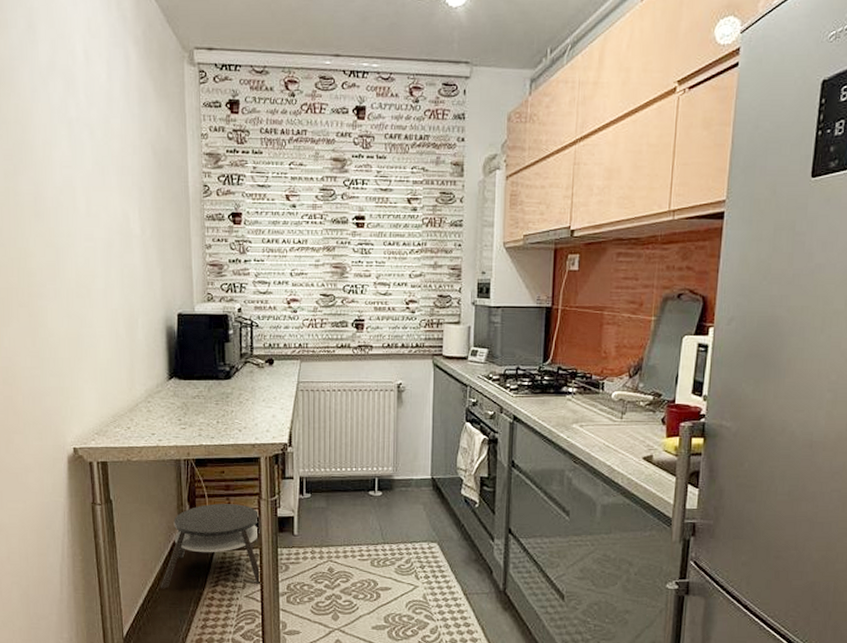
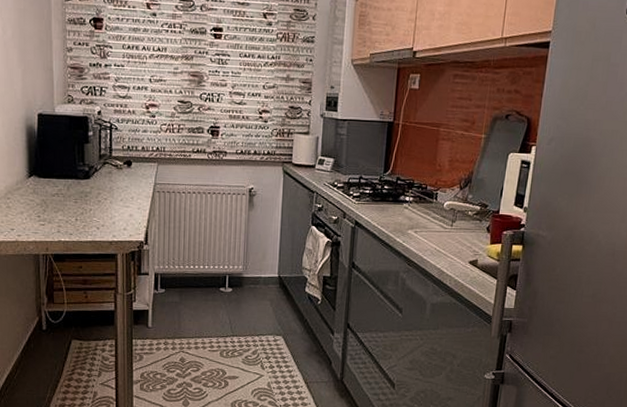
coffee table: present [161,503,262,589] -> none [18,297,117,377]

